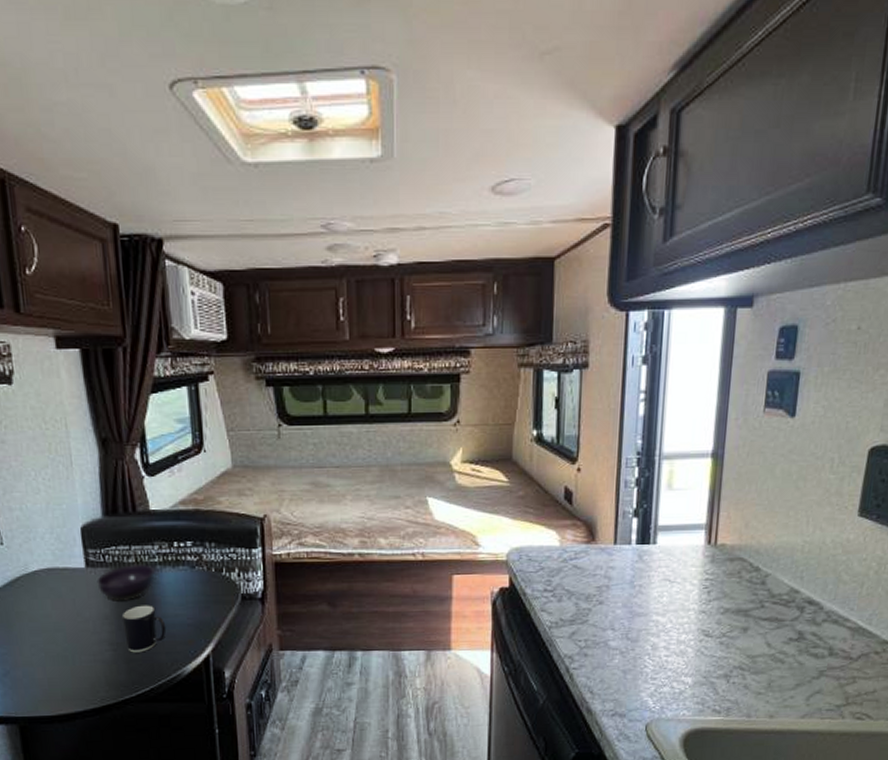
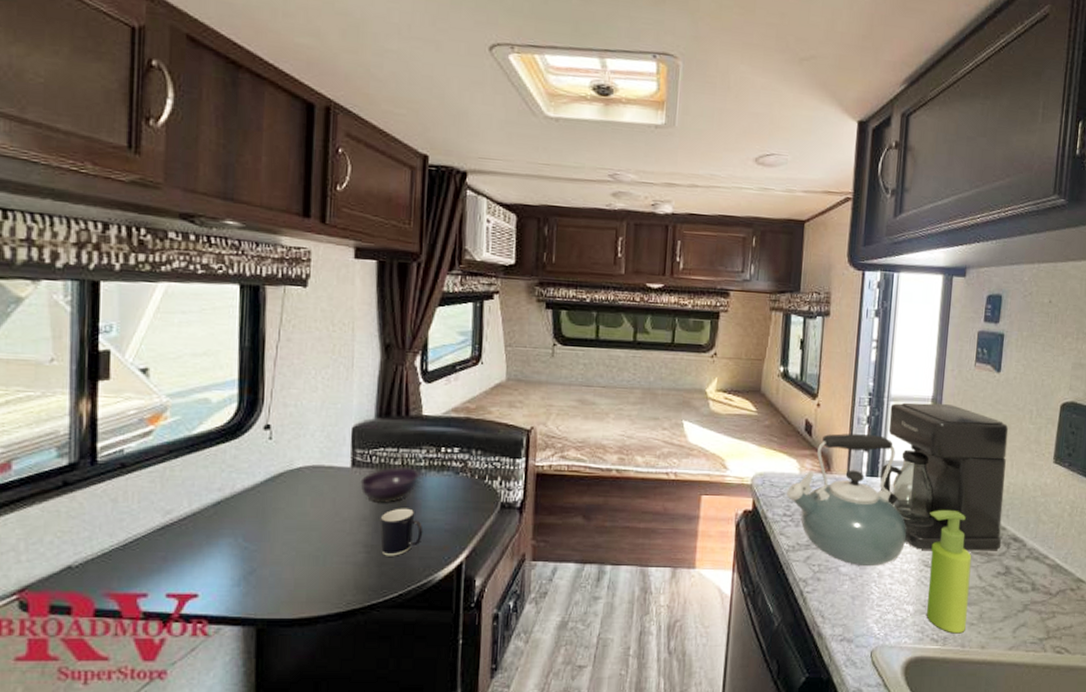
kettle: none [547,498,684,640] -> present [787,433,907,567]
coffee maker: none [652,458,805,619] -> present [880,402,1009,551]
soap dispenser: none [707,575,759,704] -> present [927,510,972,634]

